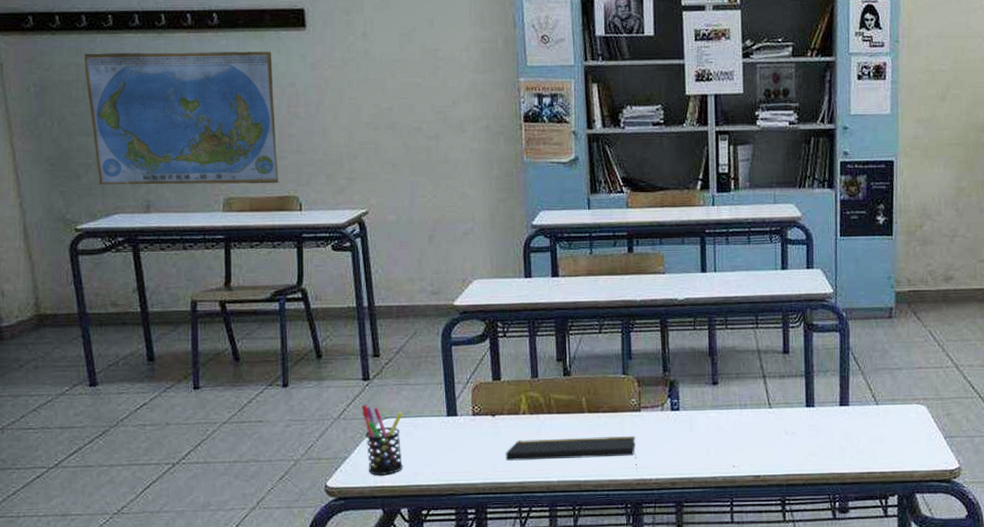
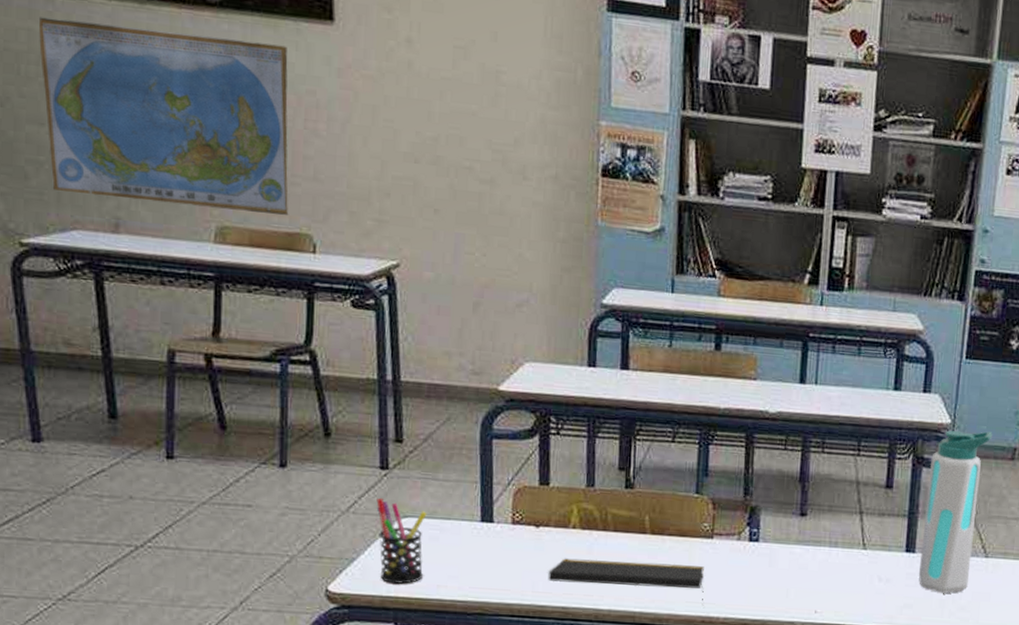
water bottle: none [819,296,871,440] -> present [918,430,993,593]

